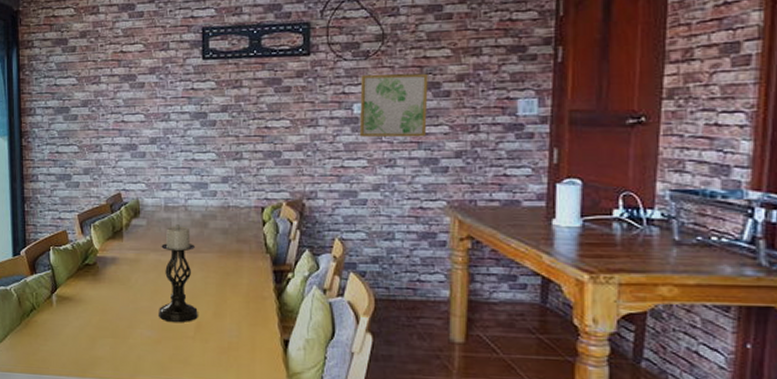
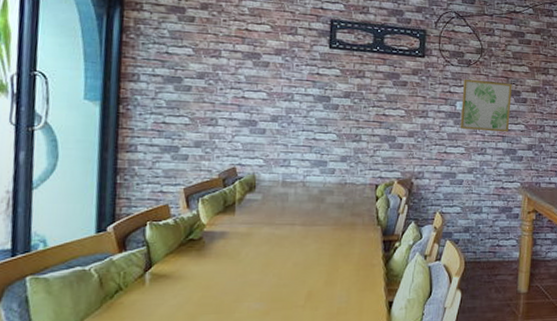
candle holder: present [159,224,198,323] -> none [269,199,310,294]

